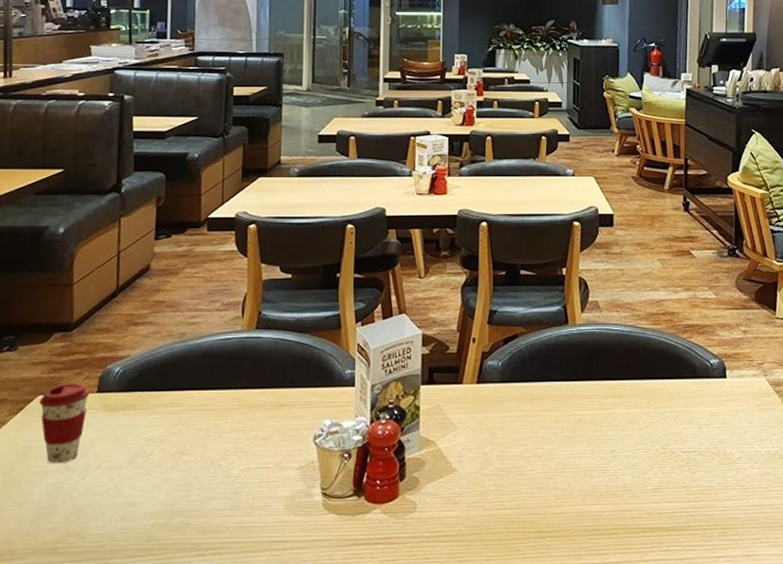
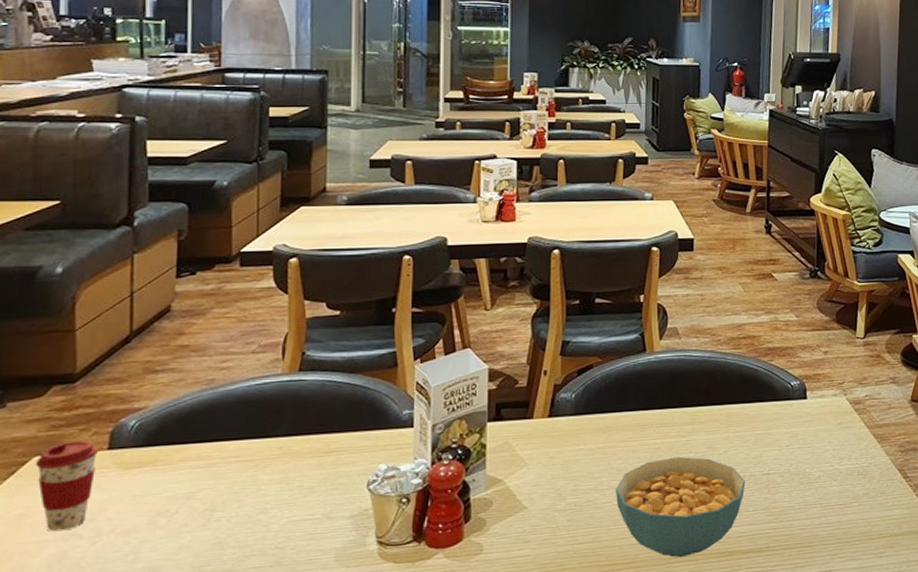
cereal bowl: none [540,429,666,530] -> present [616,456,746,558]

